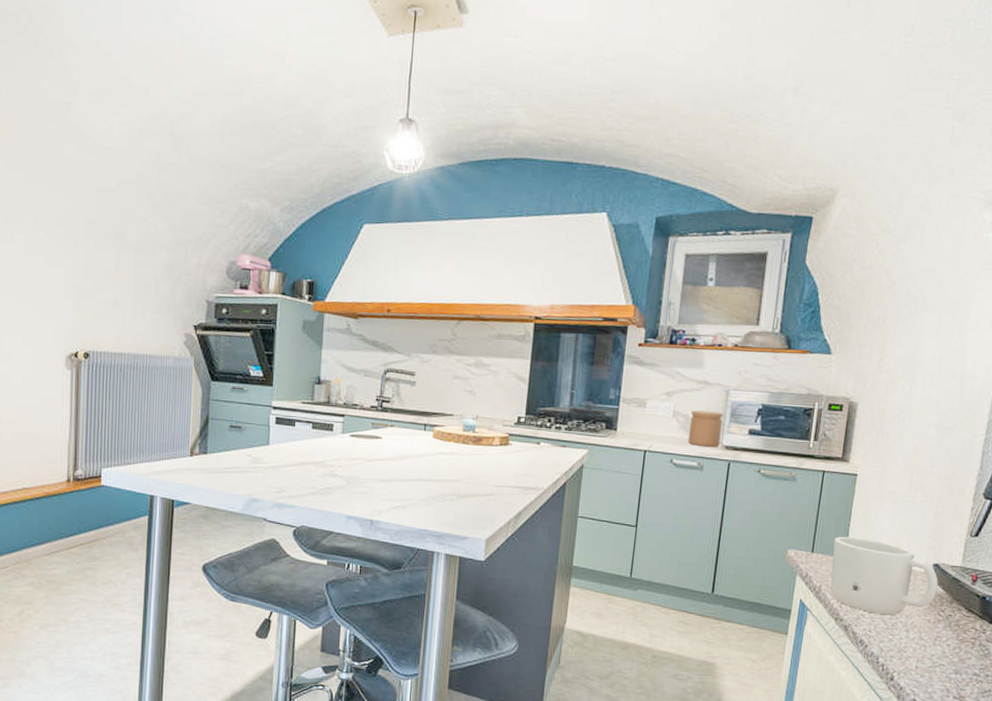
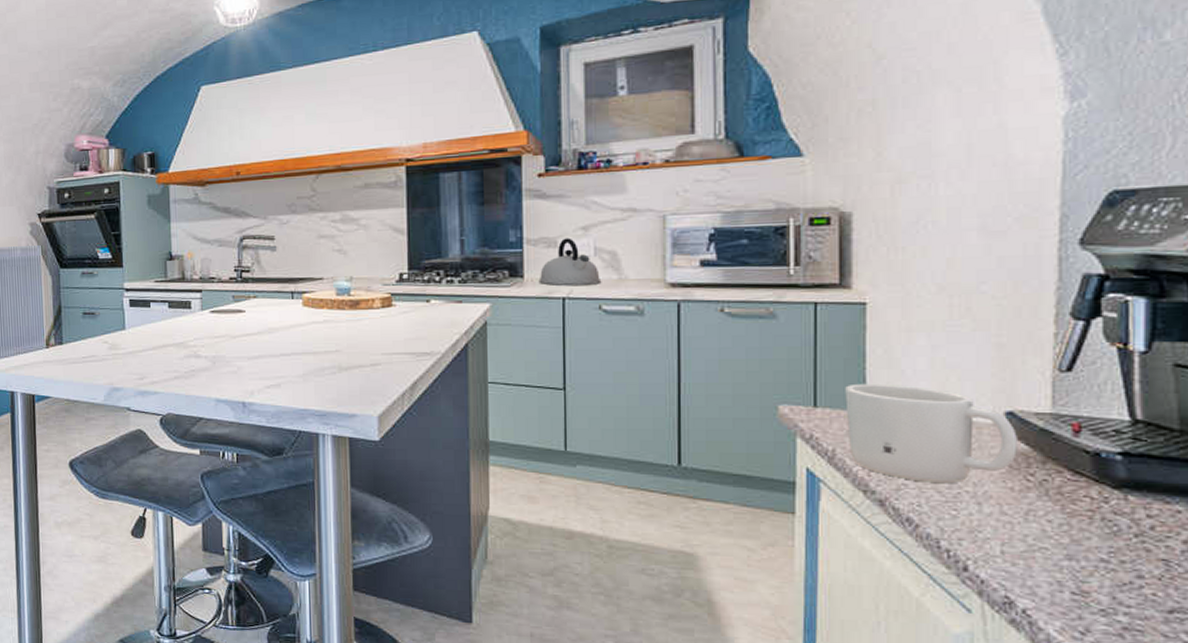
kettle: none [628,400,676,442] -> present [538,238,602,286]
jar: present [687,410,723,448] -> none [617,243,662,287]

